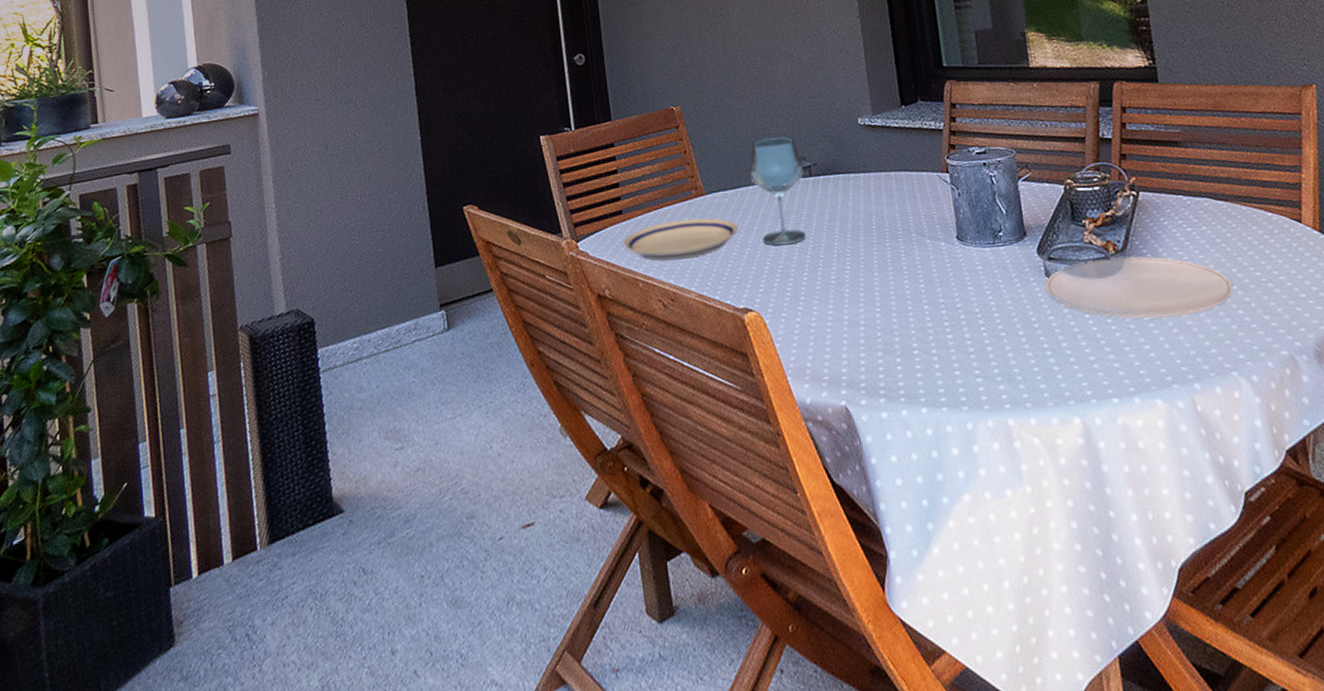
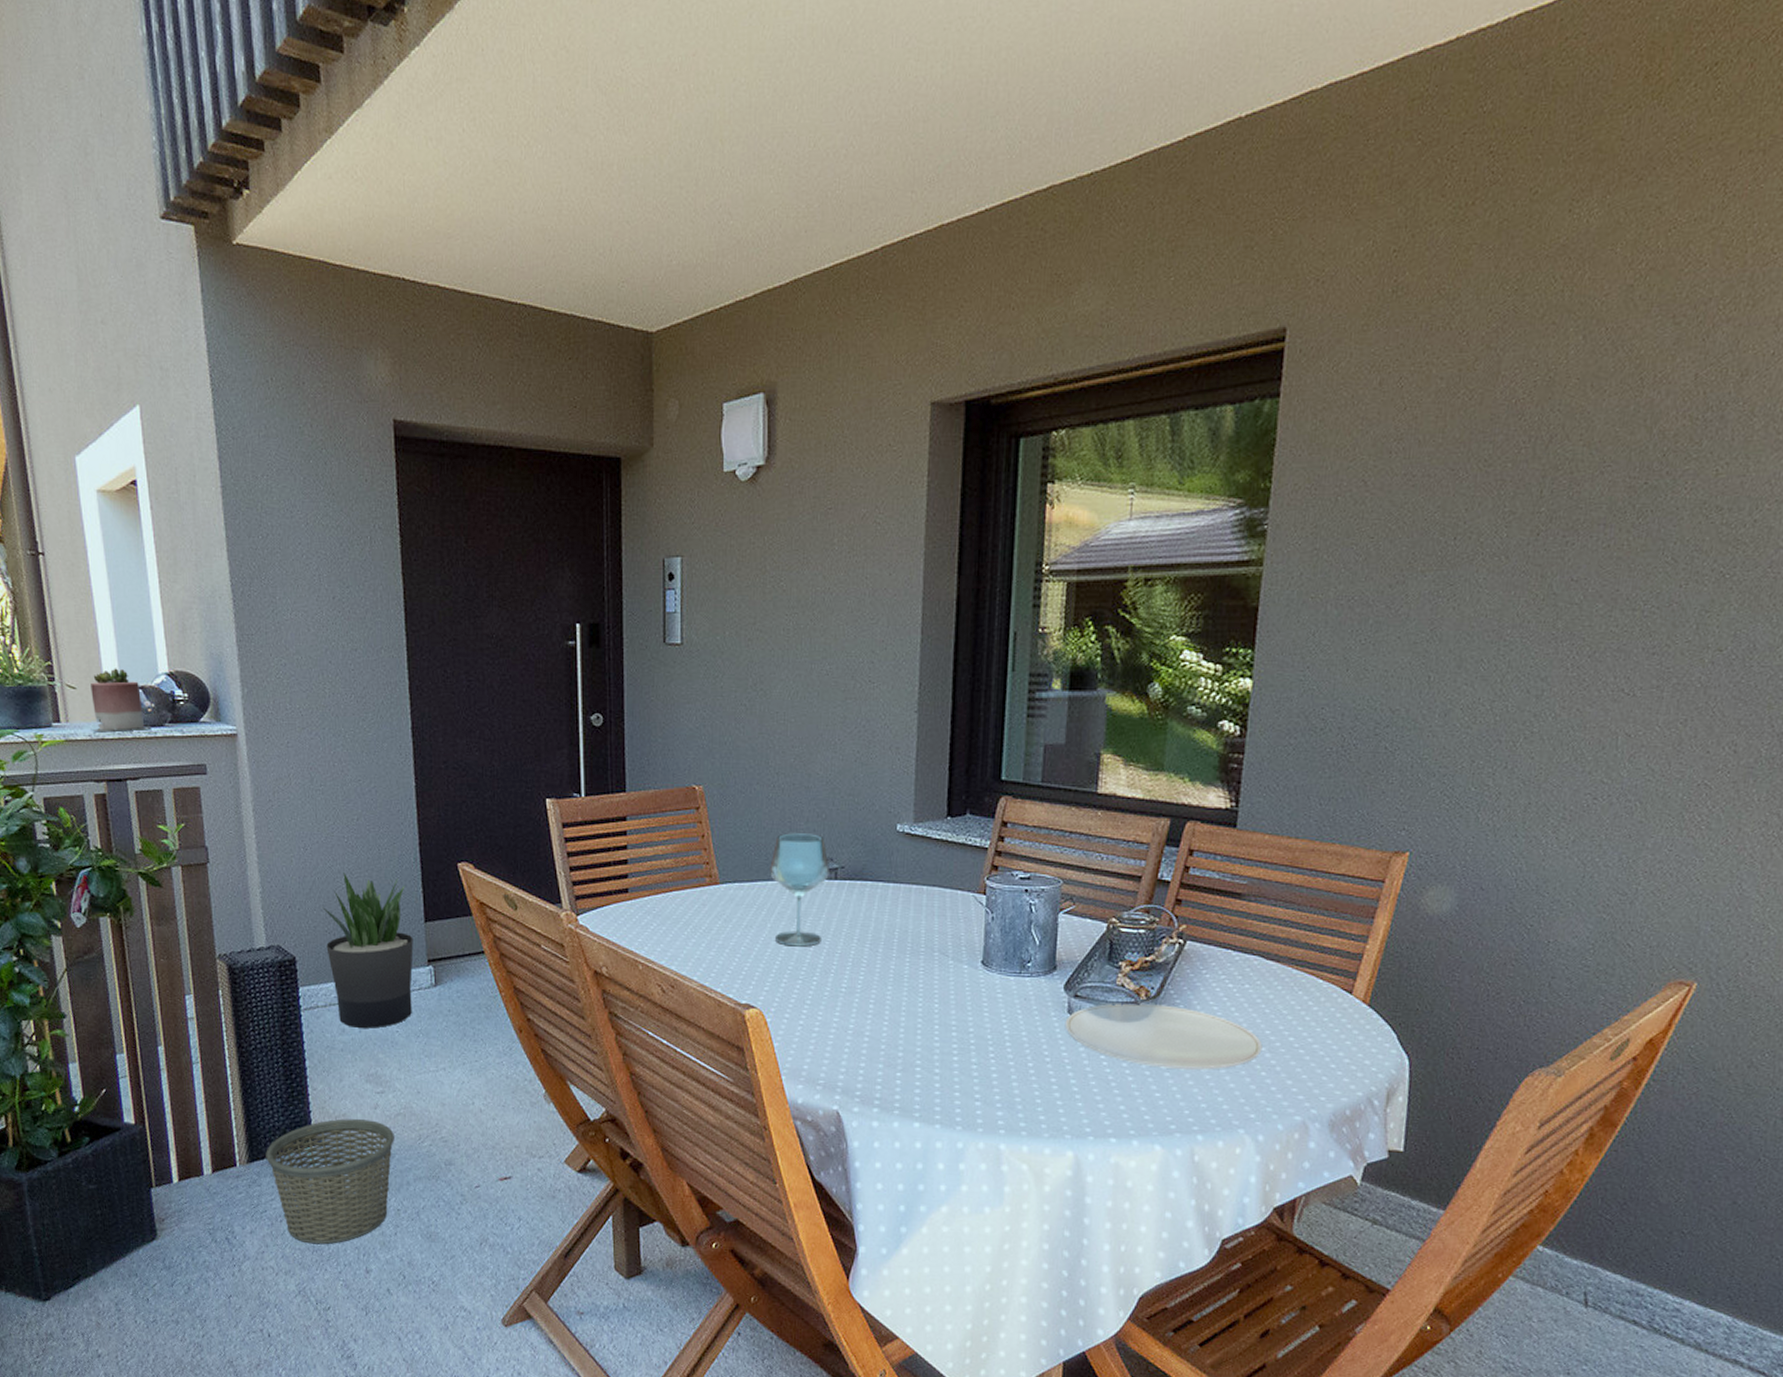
succulent planter: none [125,68,181,129] -> present [91,668,152,733]
basket: none [286,480,415,629] -> present [266,1119,394,1245]
planter: none [339,227,427,383] -> present [322,873,413,1028]
plate: present [623,218,738,261] -> none [626,906,750,947]

